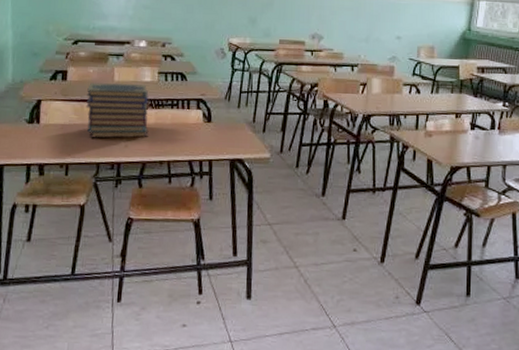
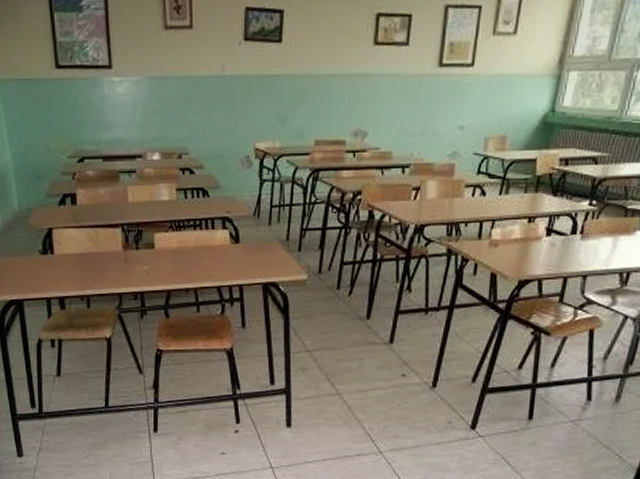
book stack: present [86,83,149,139] -> none [100,205,171,267]

